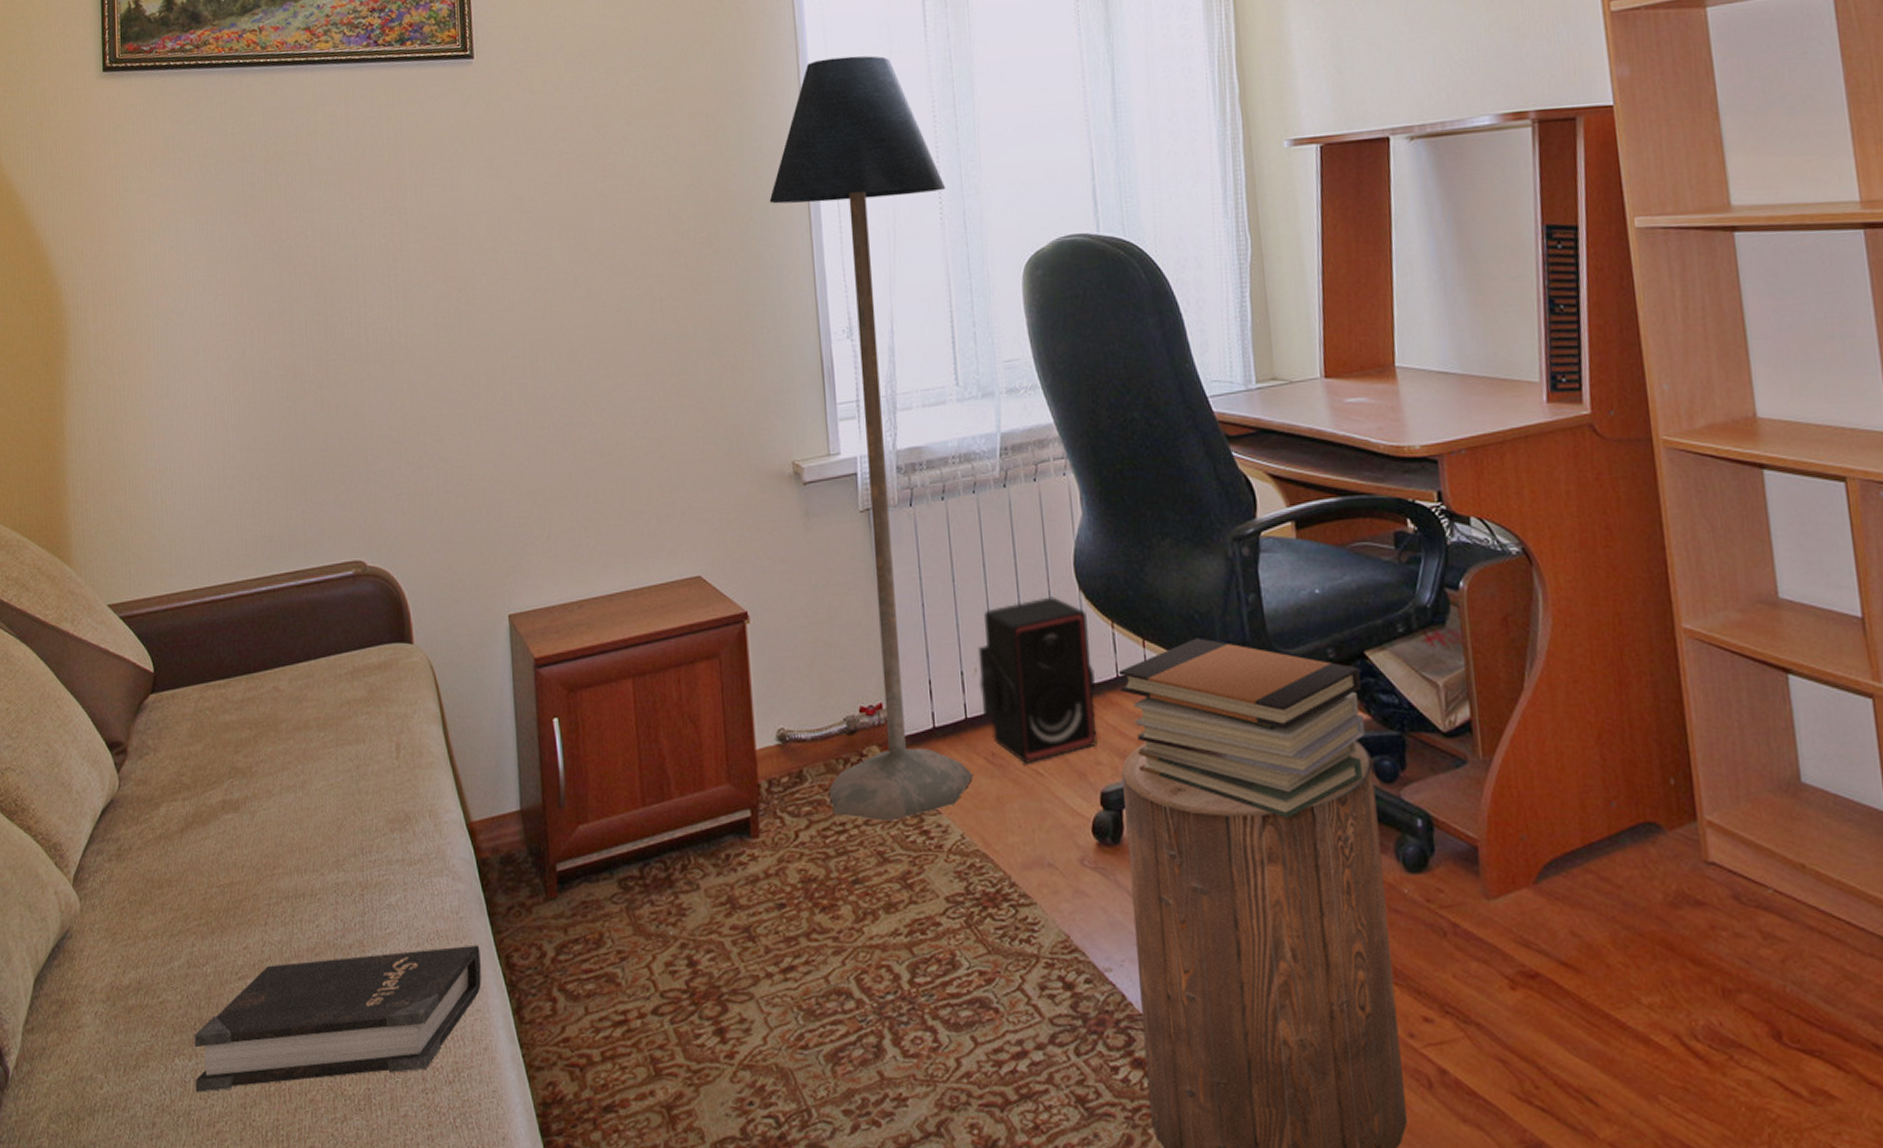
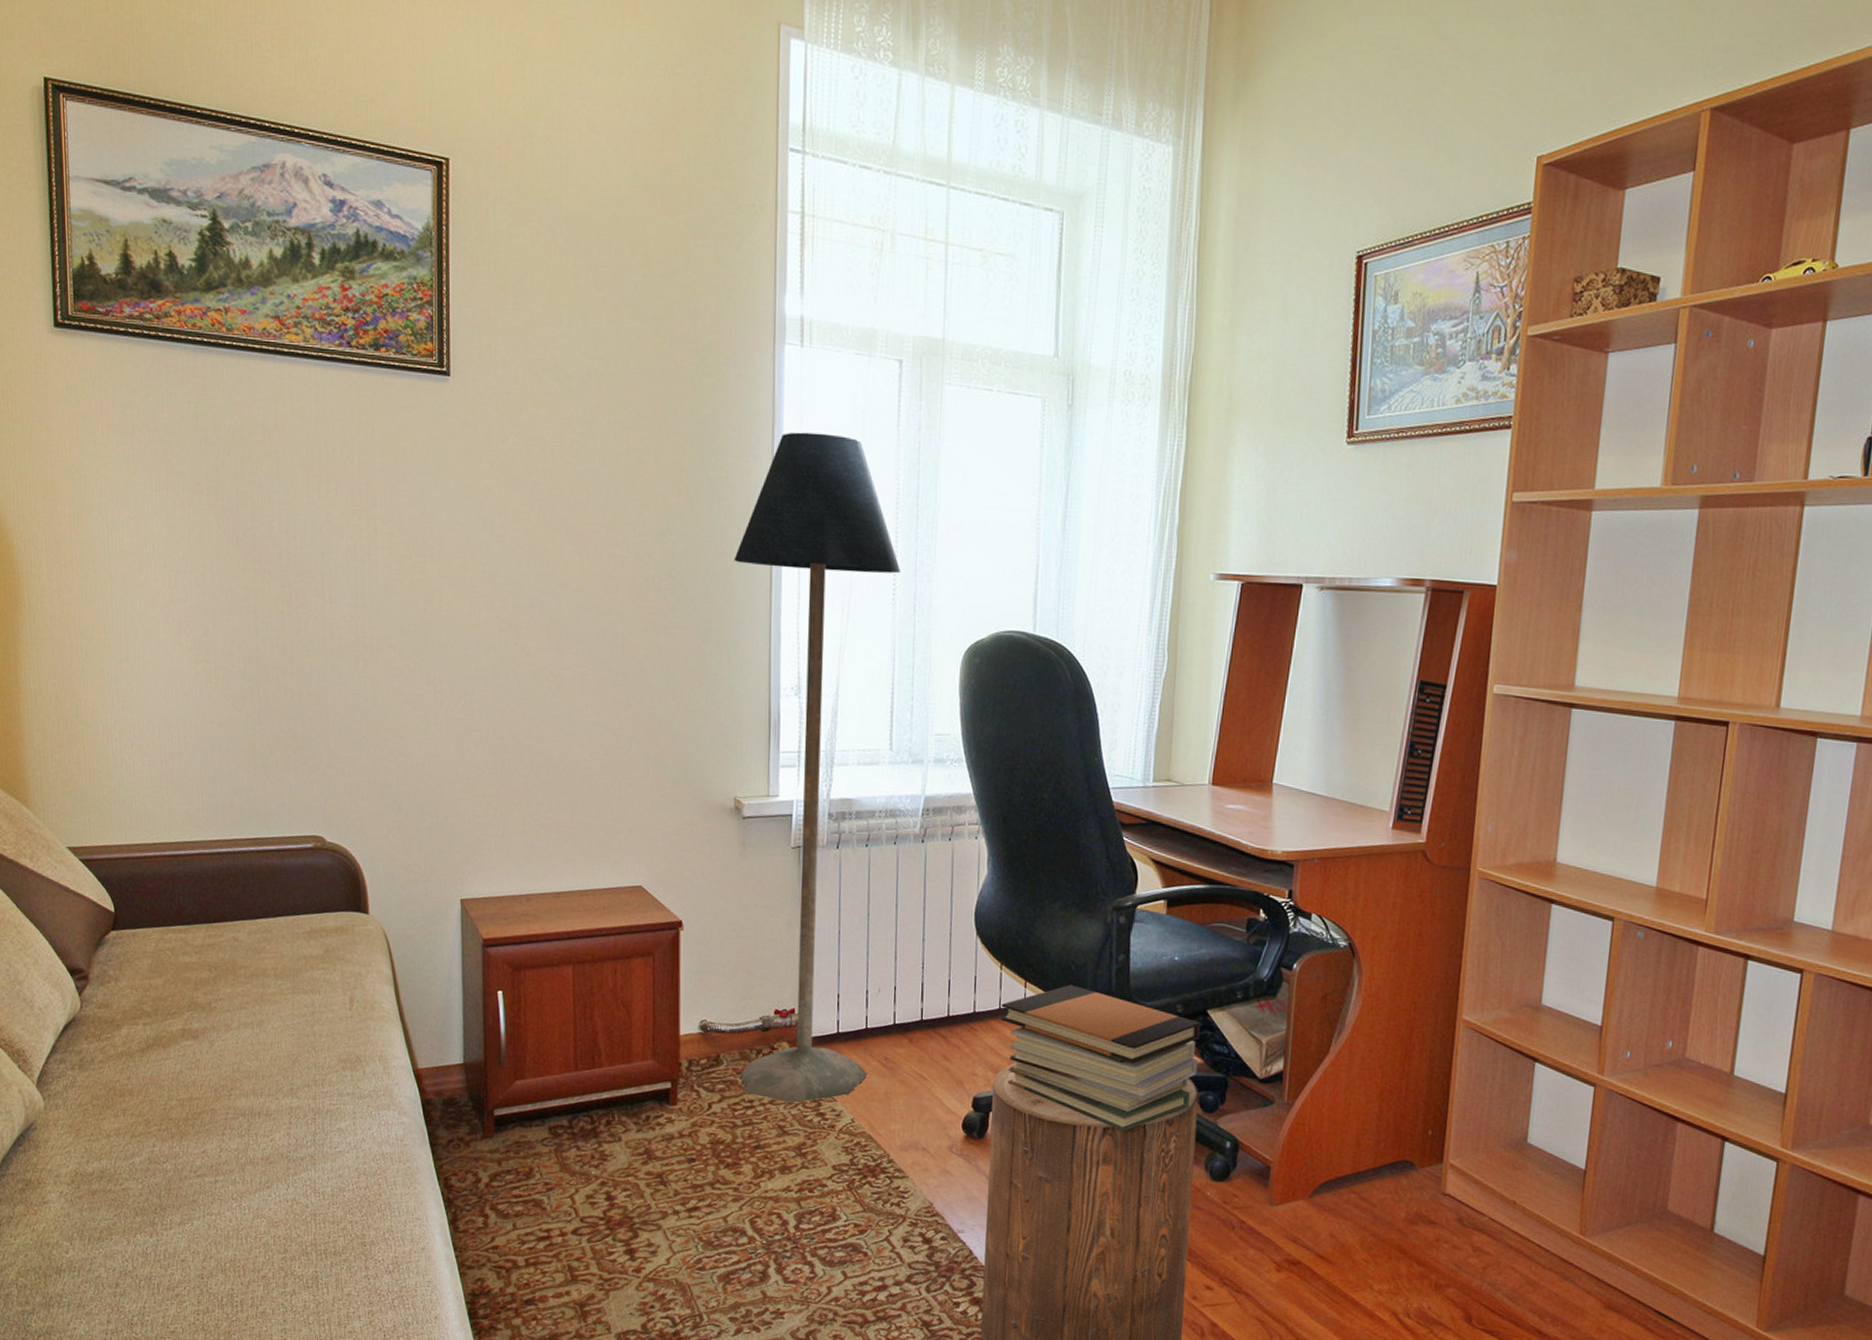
hardback book: present [194,945,481,1093] -> none [155,1167,421,1263]
stereo: present [977,596,1098,763] -> none [880,937,982,1069]

